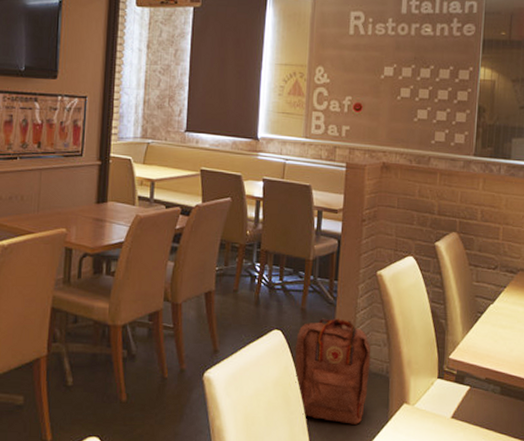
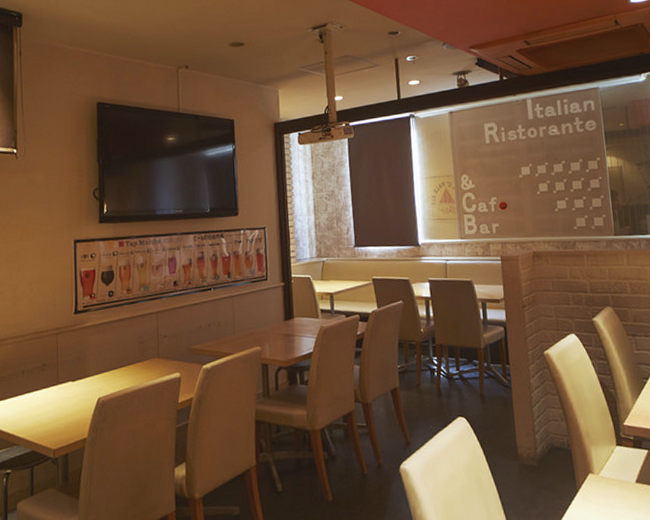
backpack: present [294,318,371,425] -> none [479,399,553,500]

